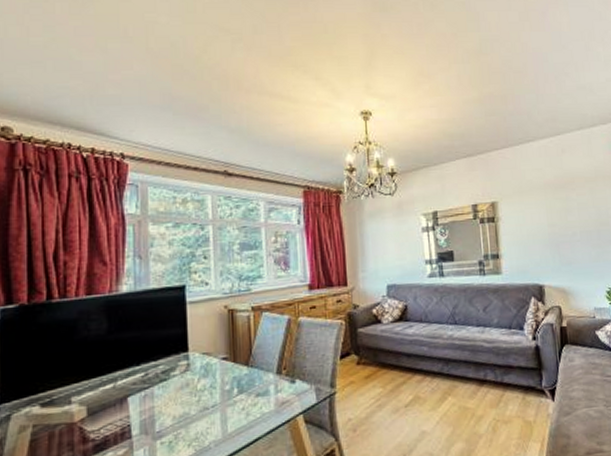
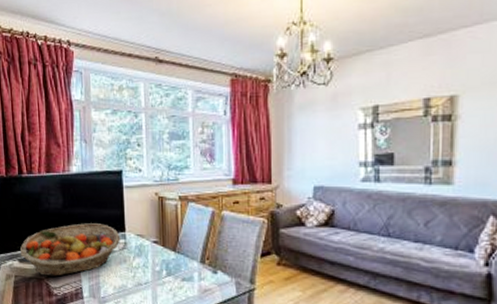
fruit basket: none [44,346,182,419] -> present [20,223,121,277]

